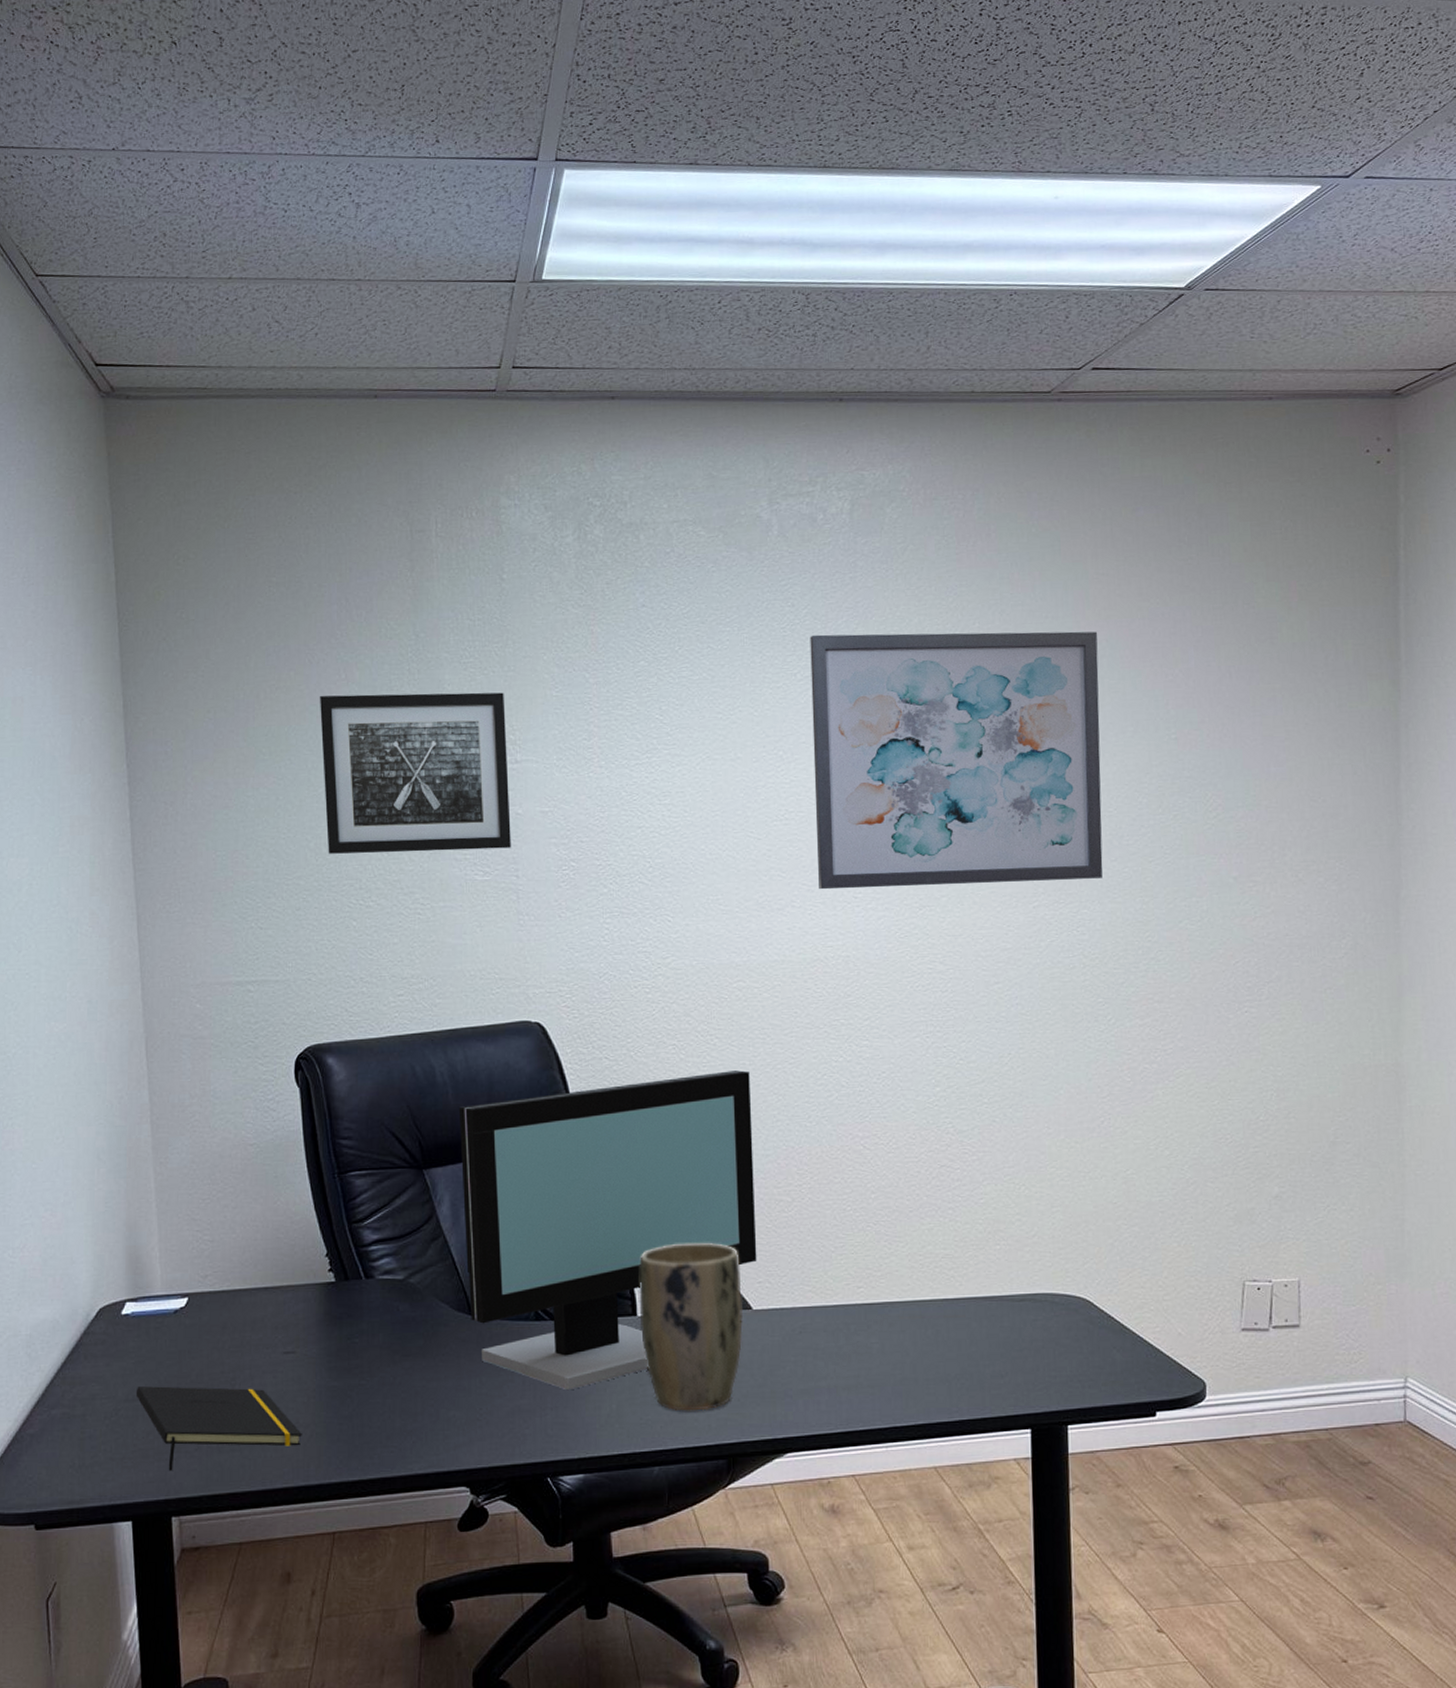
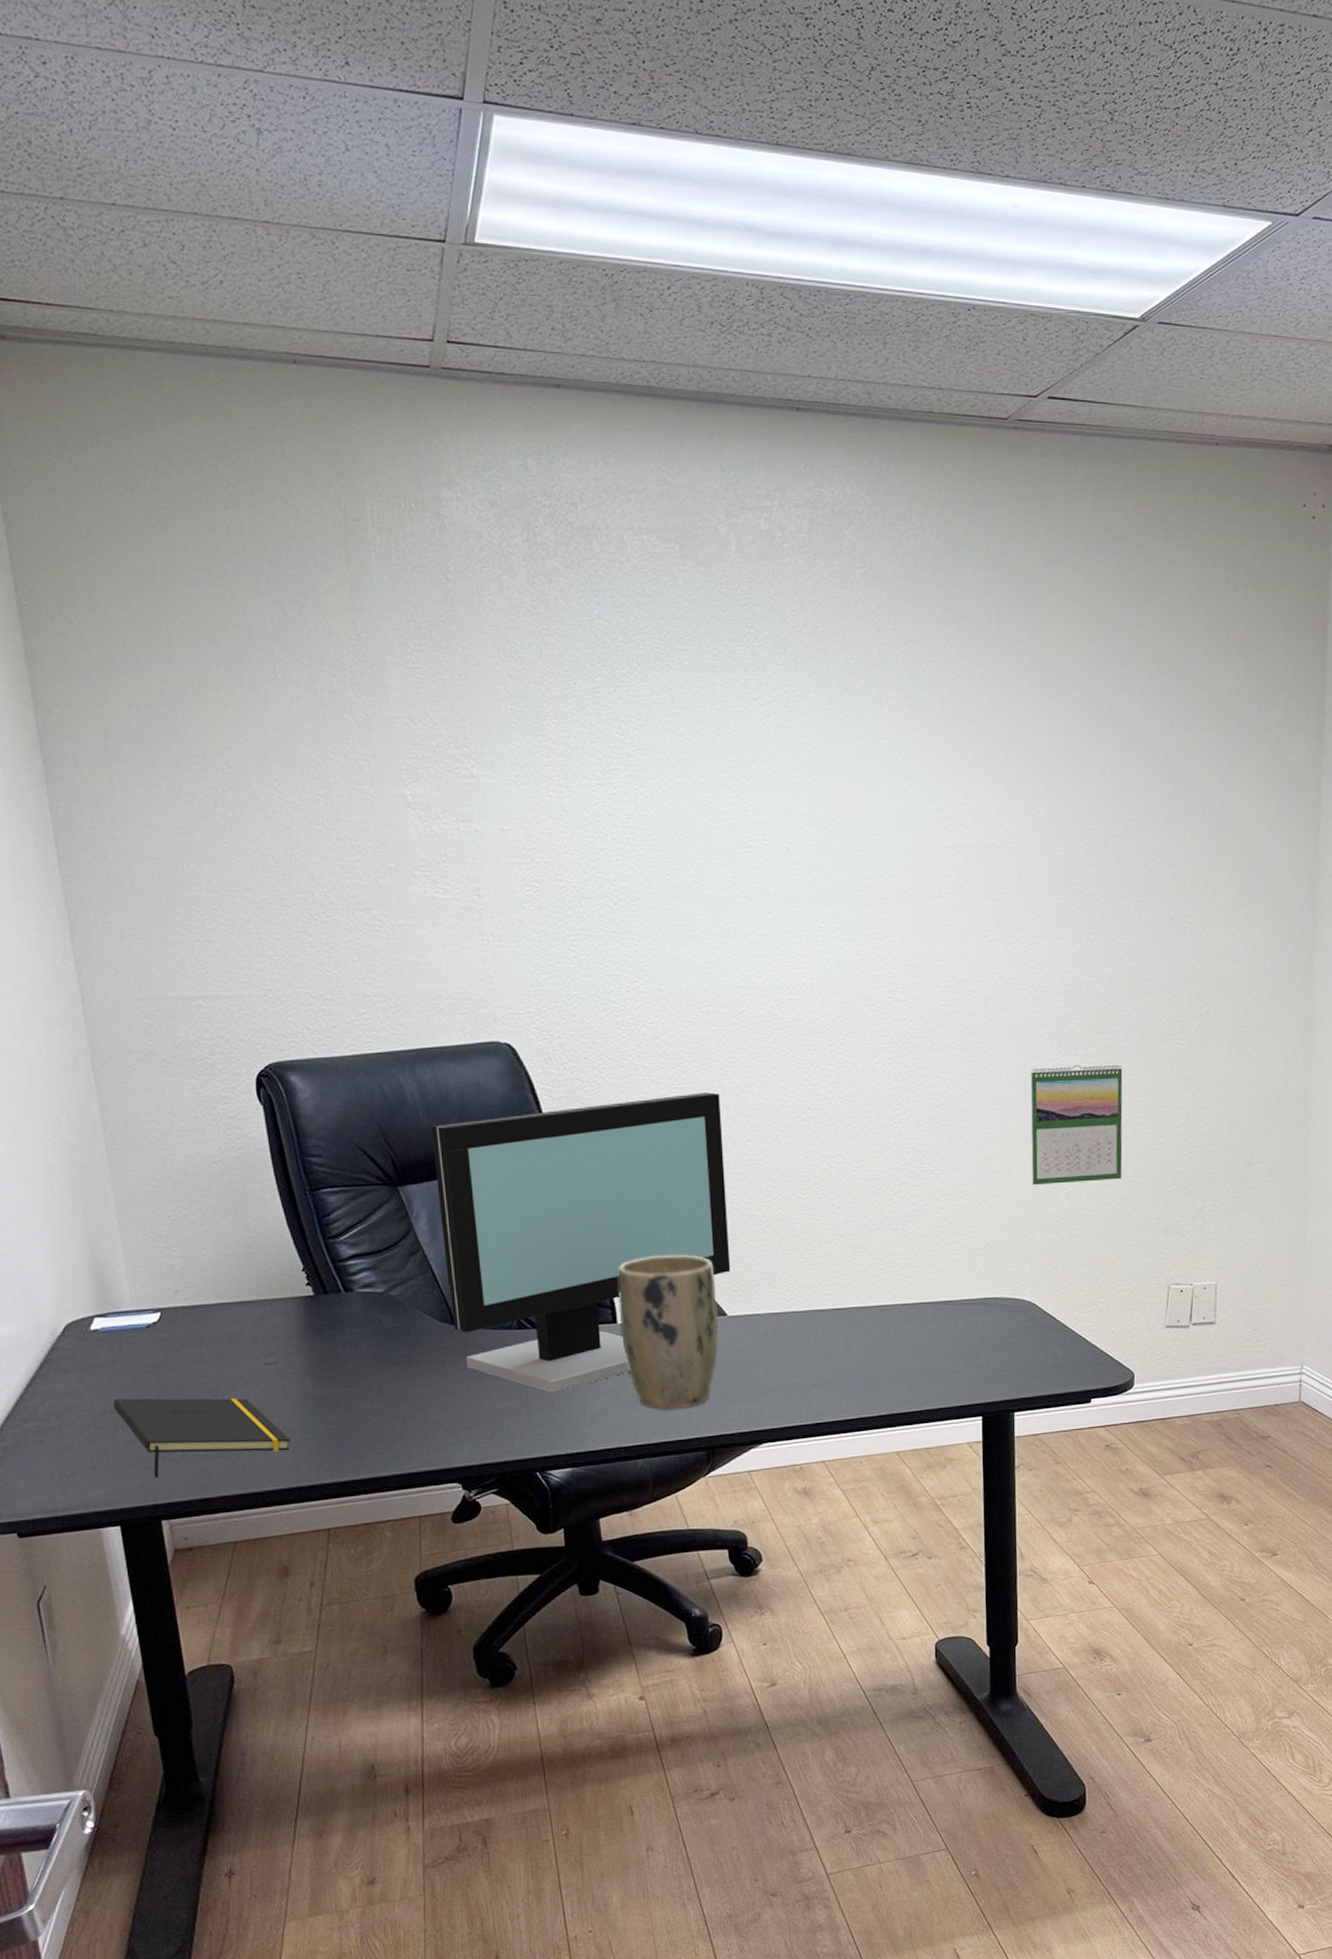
wall art: present [320,692,511,854] -> none [255,695,471,867]
wall art: present [810,631,1103,890] -> none [770,659,1052,918]
calendar: none [1082,1036,1187,1168] -> present [1030,1064,1123,1185]

